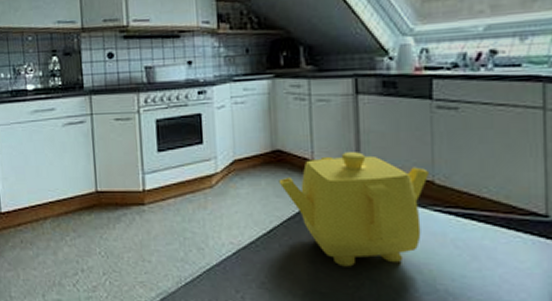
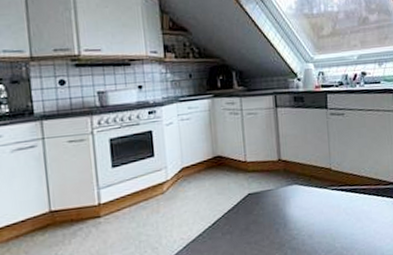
teapot: present [278,152,430,267] -> none [219,152,328,243]

